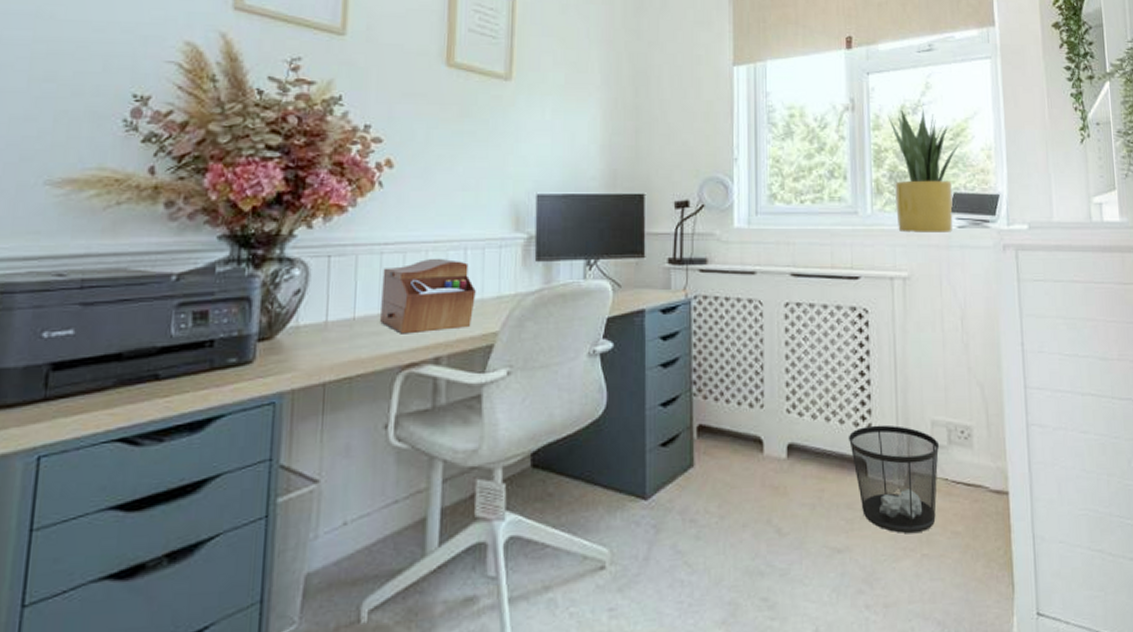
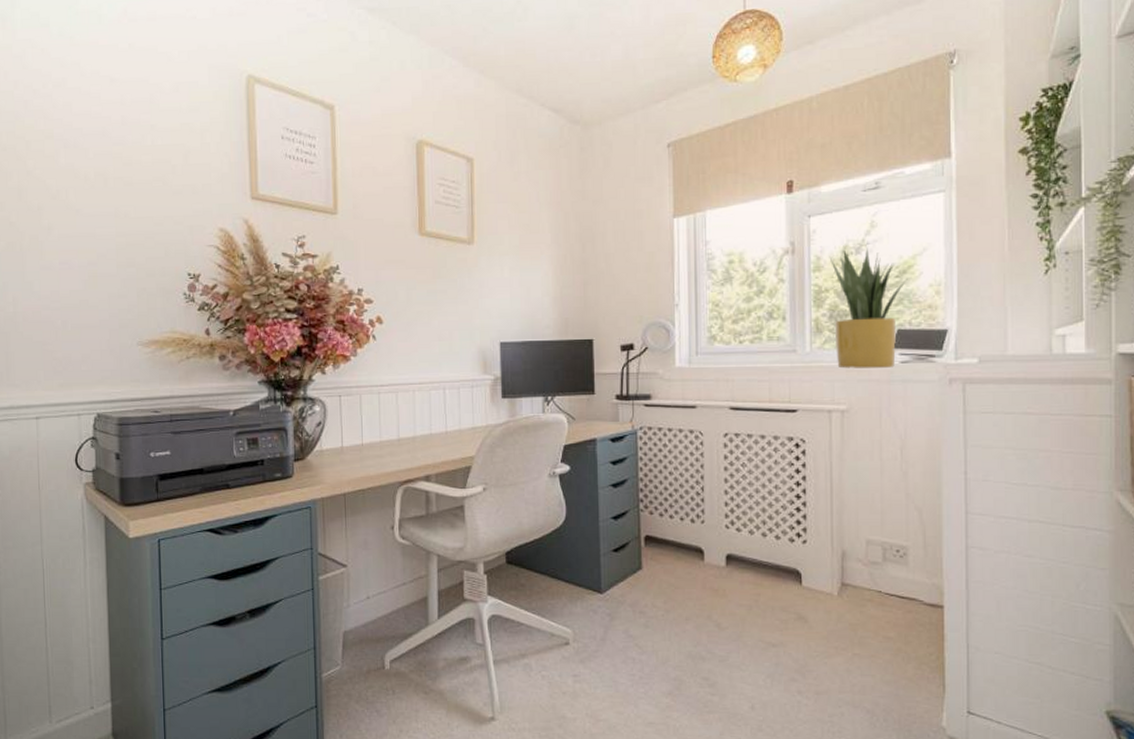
sewing box: present [380,258,476,334] -> none [381,396,455,457]
waste bin: present [848,425,940,534] -> none [783,542,874,636]

